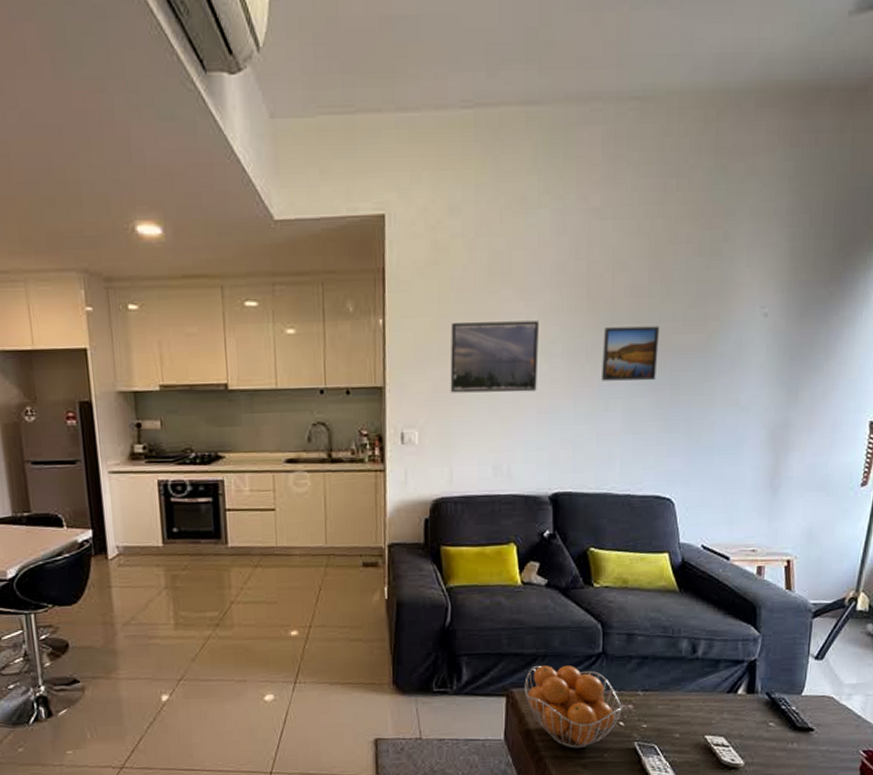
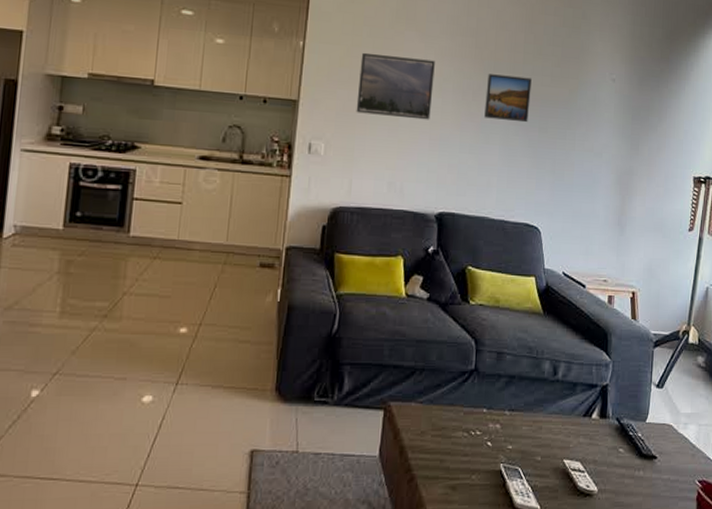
fruit basket: present [524,666,622,749] -> none [401,380,491,469]

